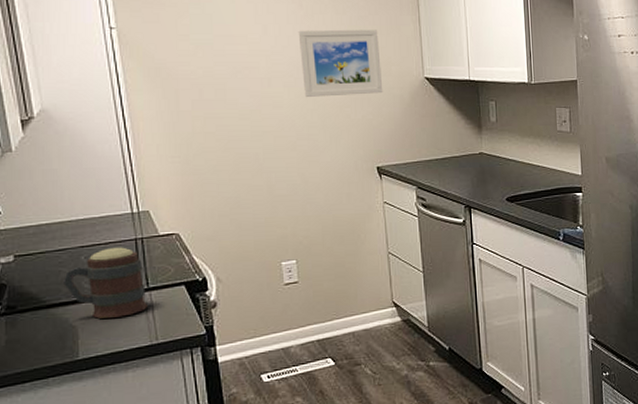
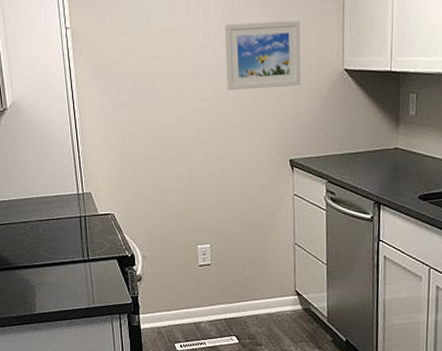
mug: present [62,247,147,319] -> none [25,223,87,282]

